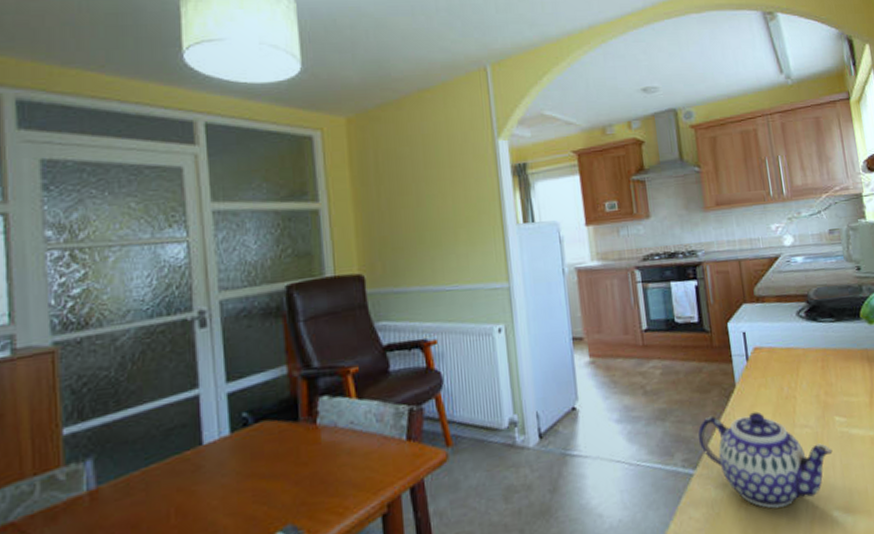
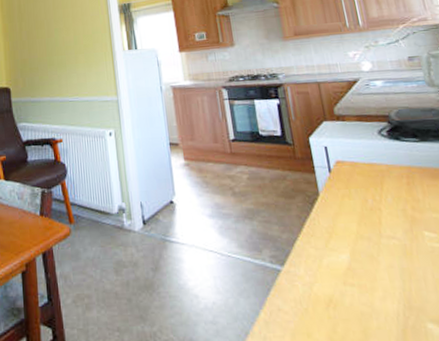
teapot: present [698,411,833,508] -> none [284,219,423,312]

